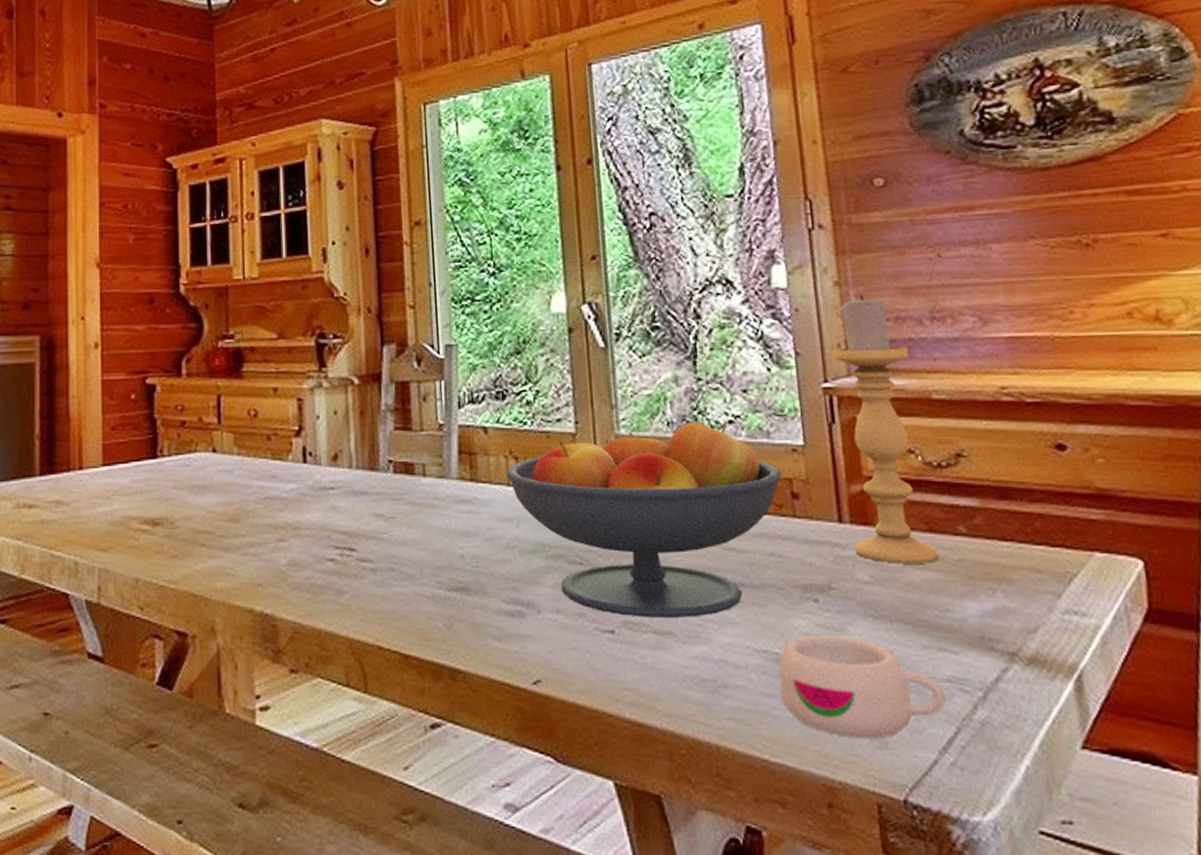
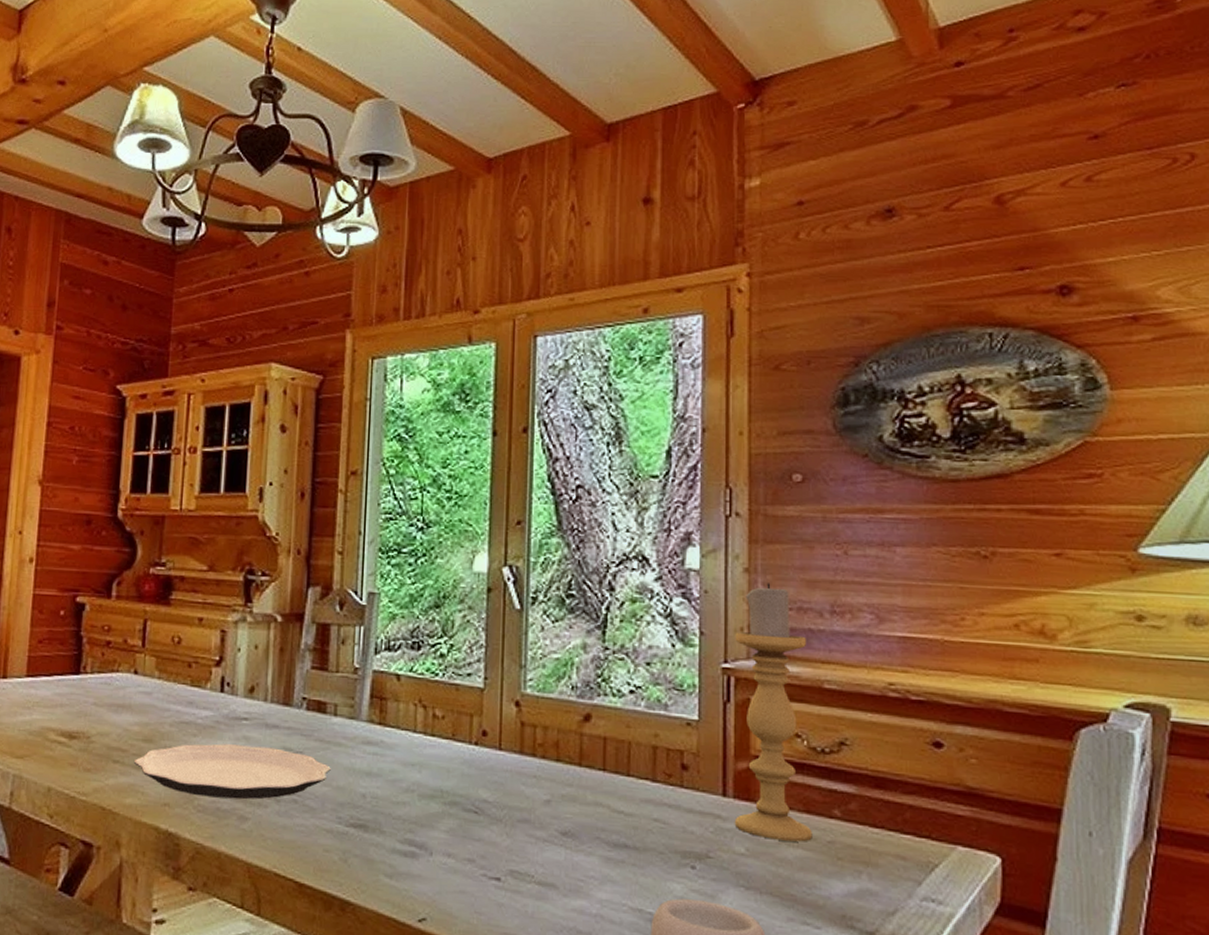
plate: none [221,515,425,573] -> present [133,743,331,800]
fruit bowl: present [506,421,782,618] -> none [413,688,674,873]

